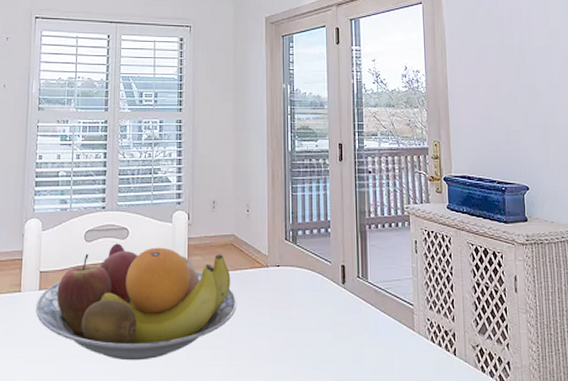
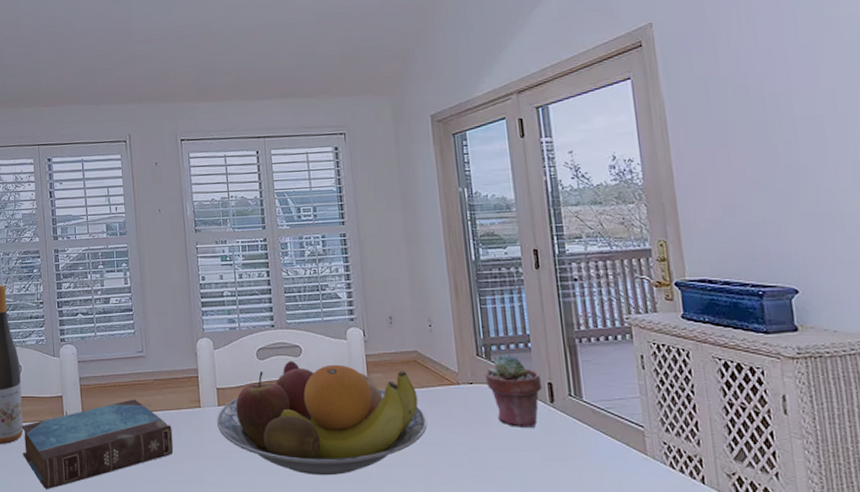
potted succulent: none [290,238,337,308] -> present [485,354,543,428]

